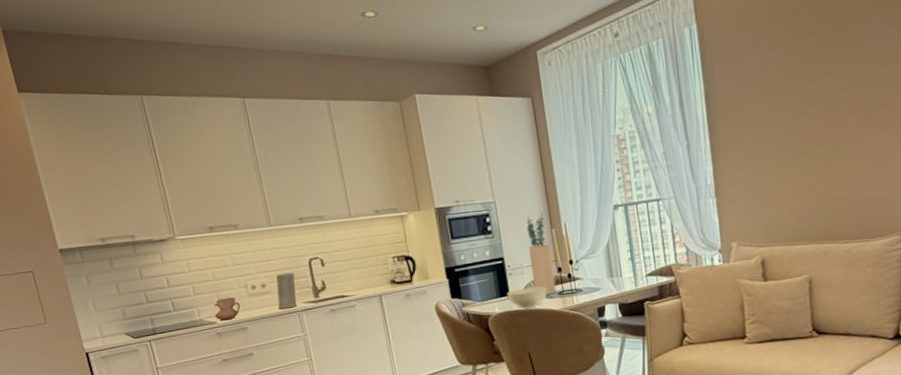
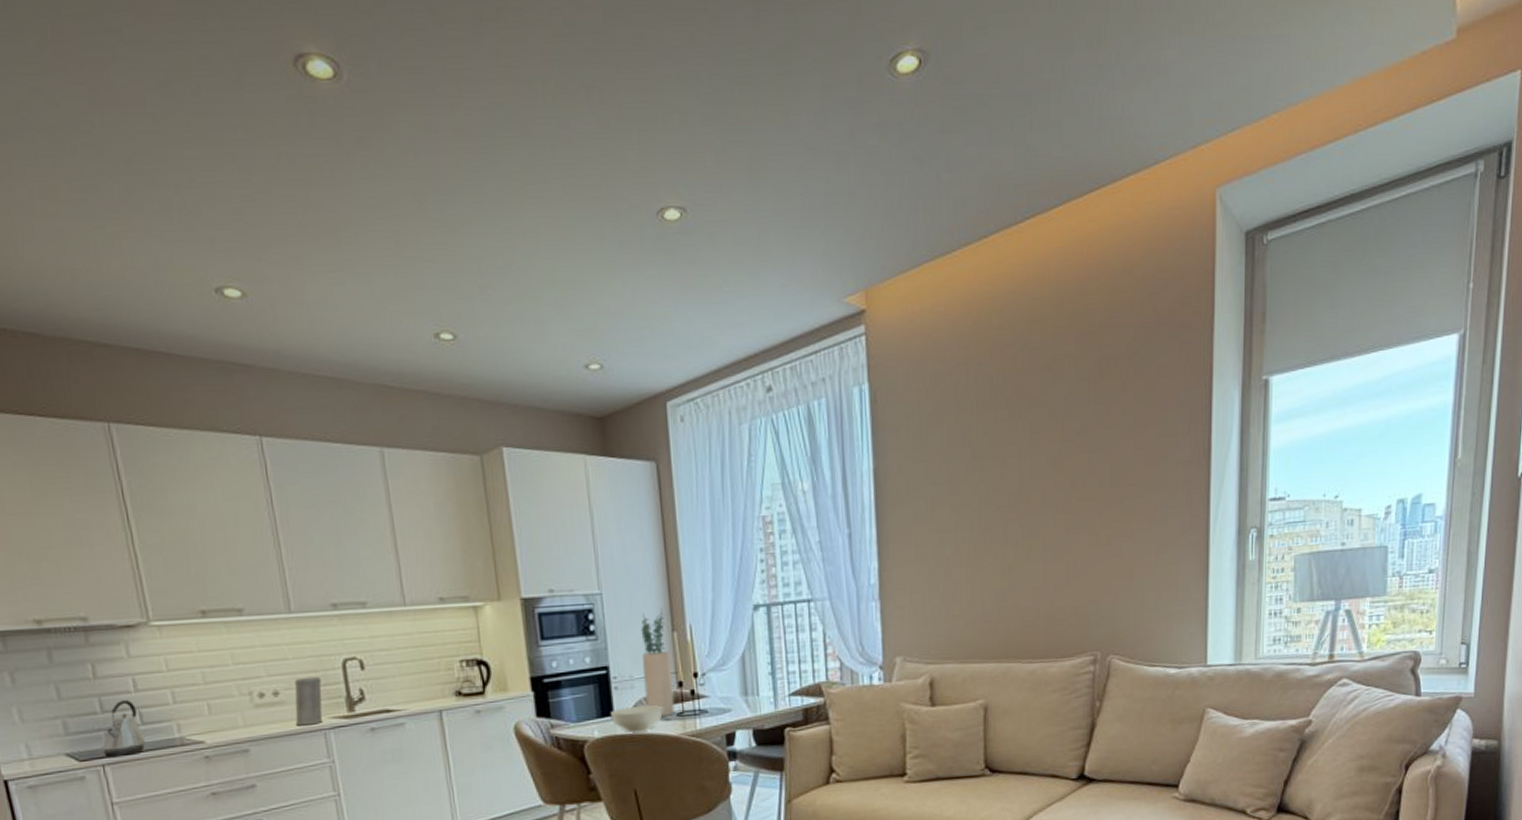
kettle: none [148,293,177,336] -> present [101,700,146,758]
ceramic jug: present [213,297,241,321] -> none [201,708,241,740]

